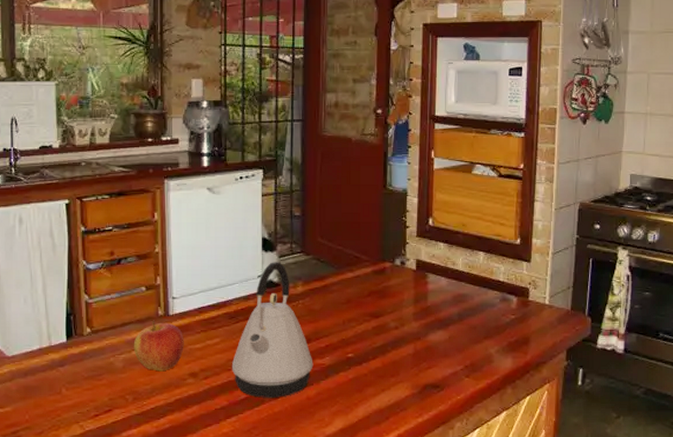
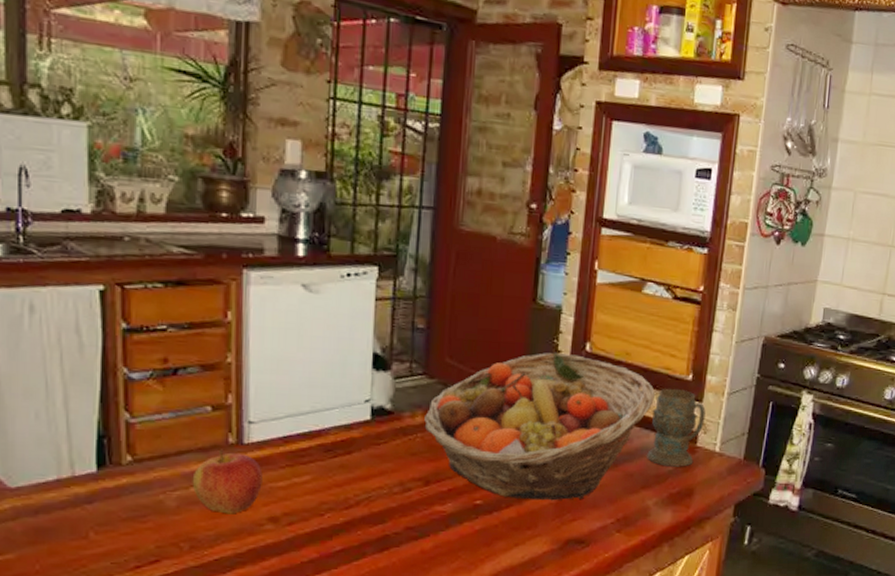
kettle: present [231,262,313,399] -> none [324,384,432,551]
fruit basket: none [304,227,489,352] -> present [424,352,655,501]
mug: none [486,253,534,319] -> present [646,389,706,467]

